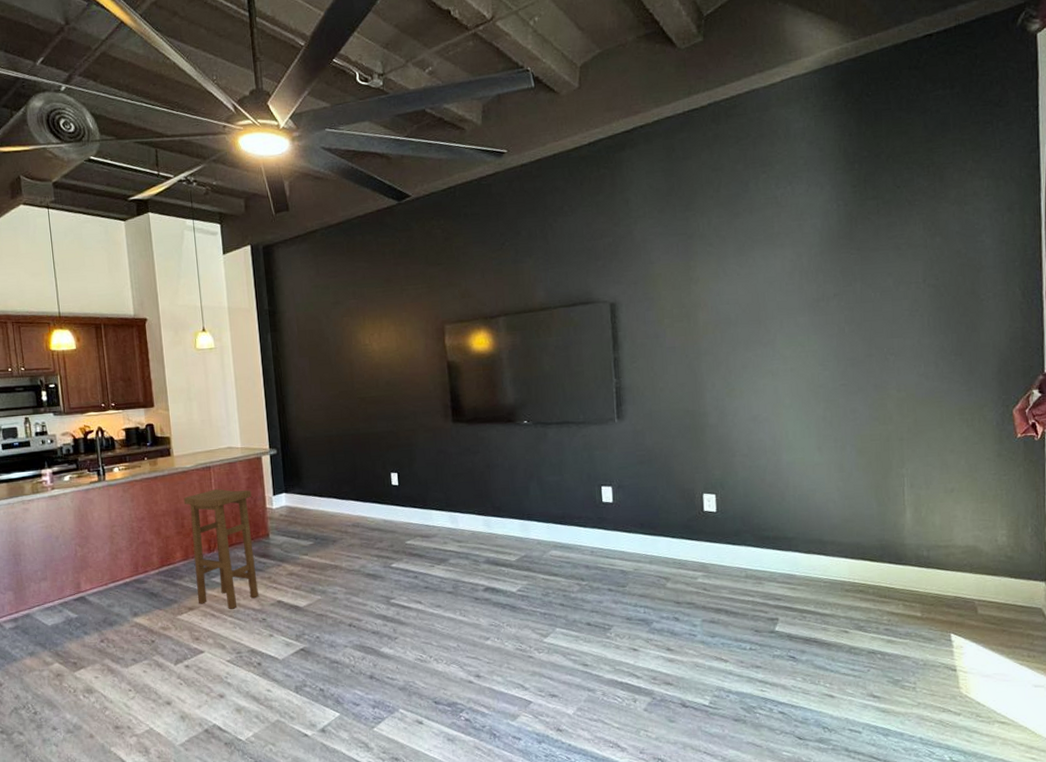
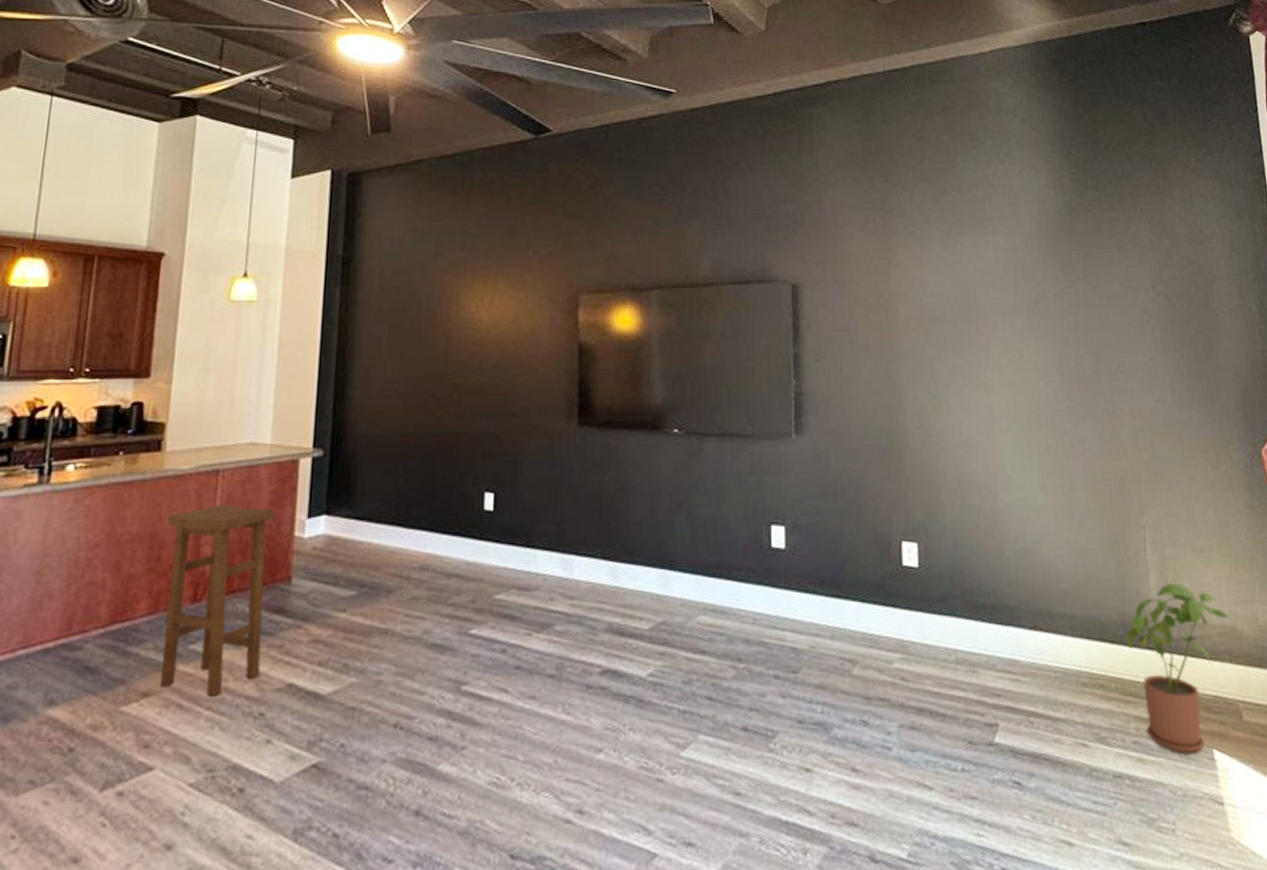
house plant: none [883,516,973,637] -> present [1125,583,1230,755]

